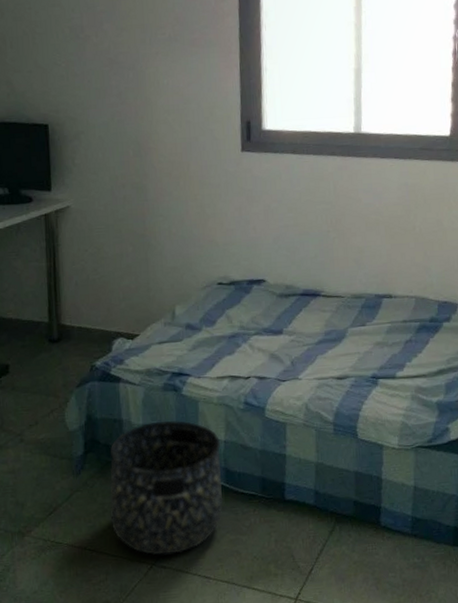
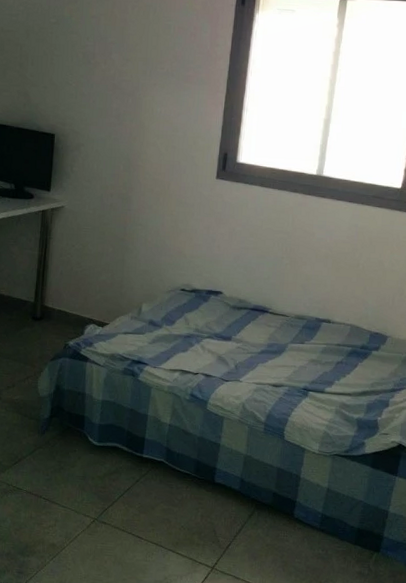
basket: present [109,420,223,556] -> none [64,399,166,514]

